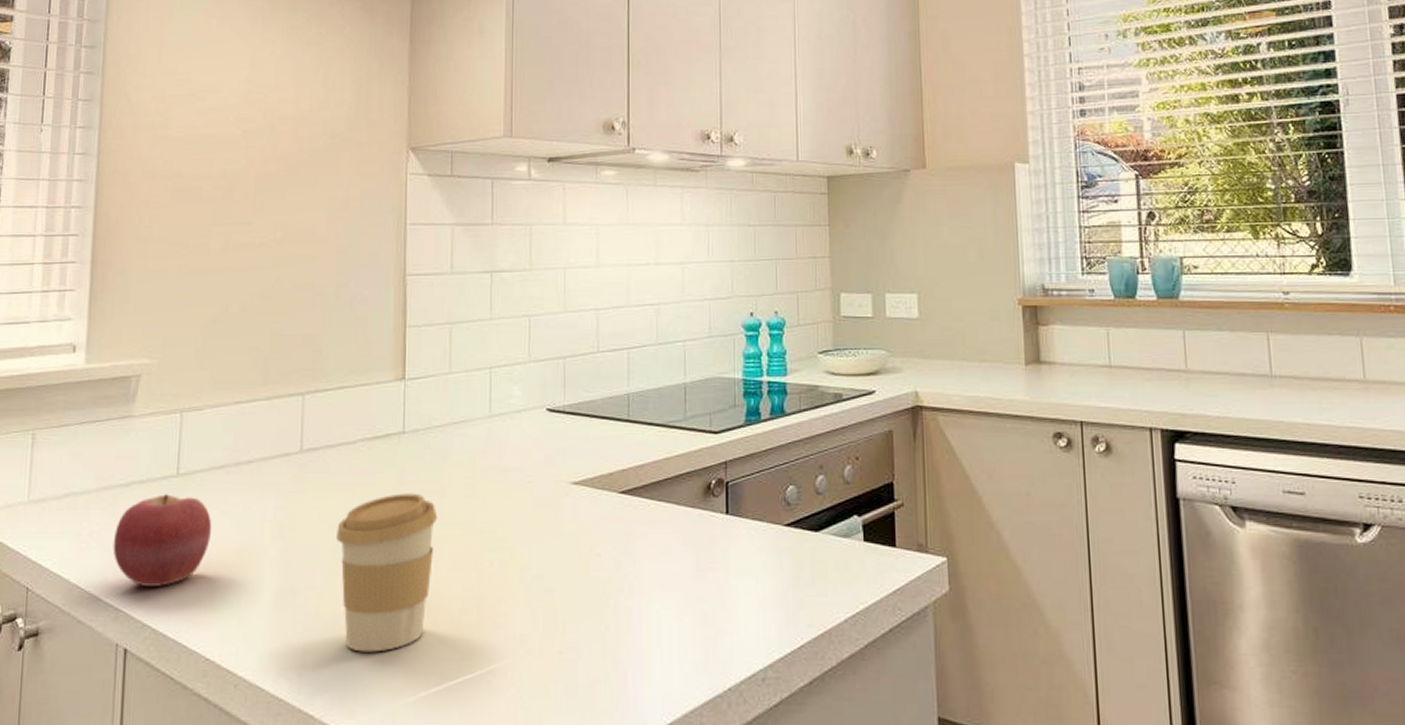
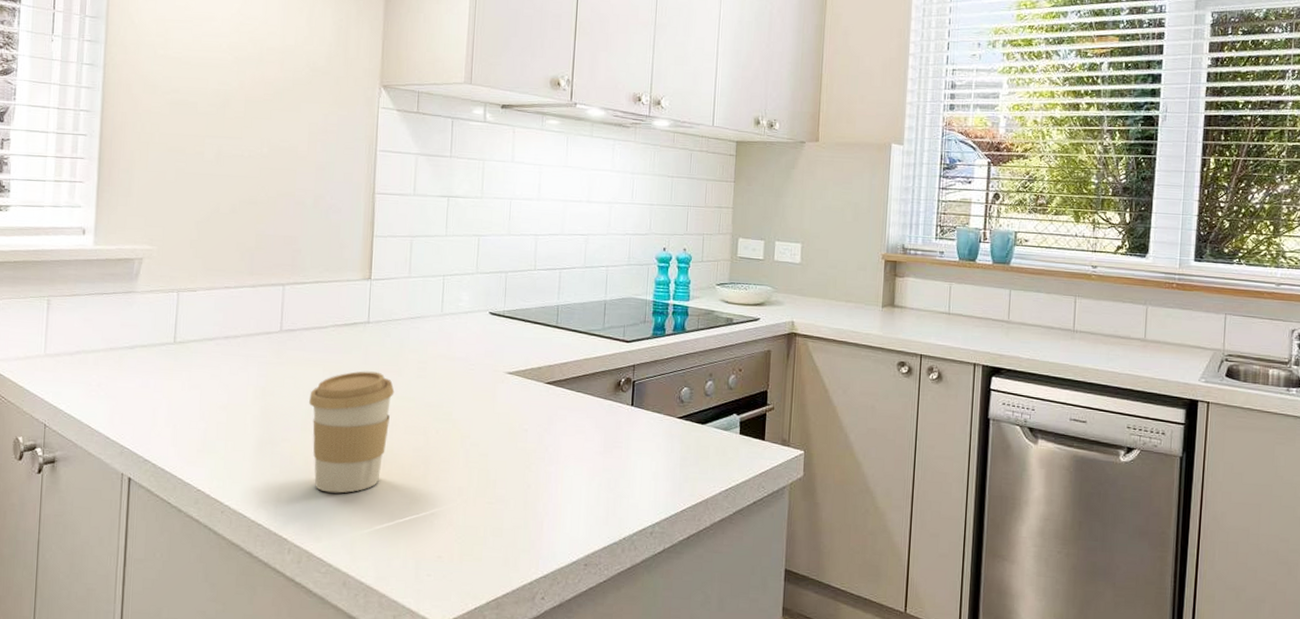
apple: present [113,494,212,586] -> none [118,357,204,431]

